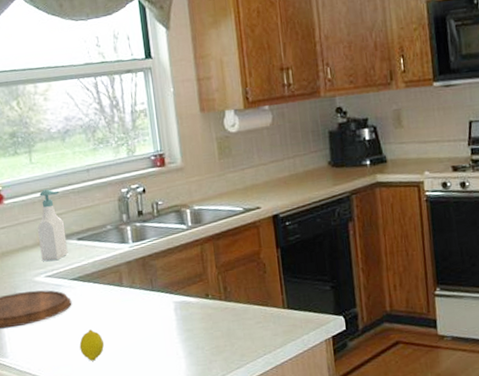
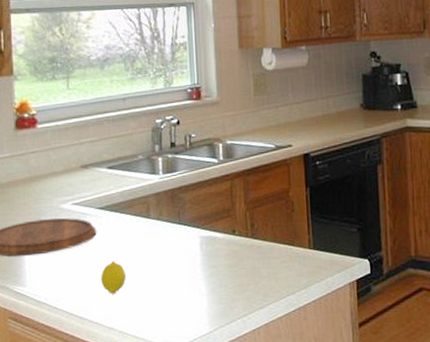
soap bottle: present [37,189,68,261] -> none [69,116,97,188]

